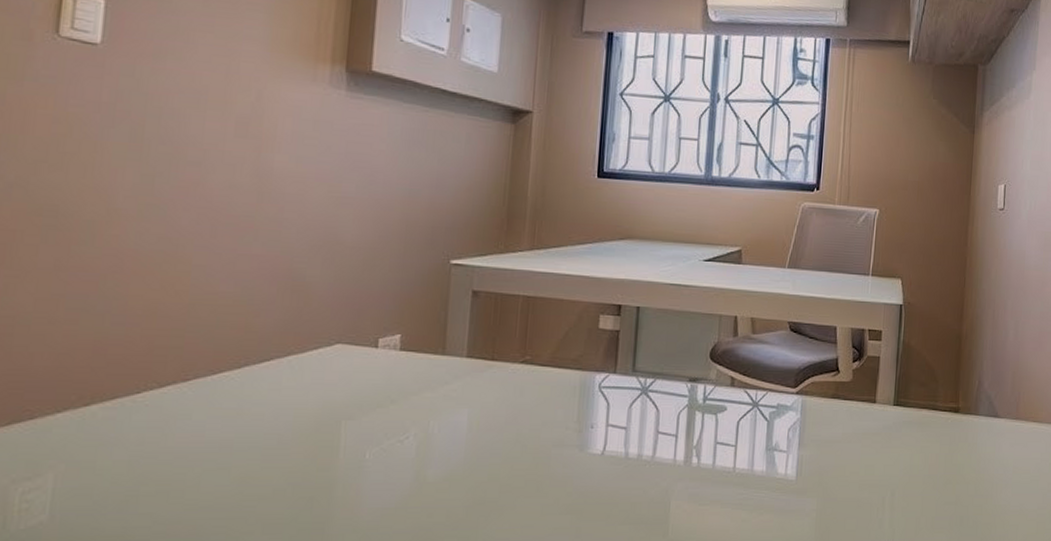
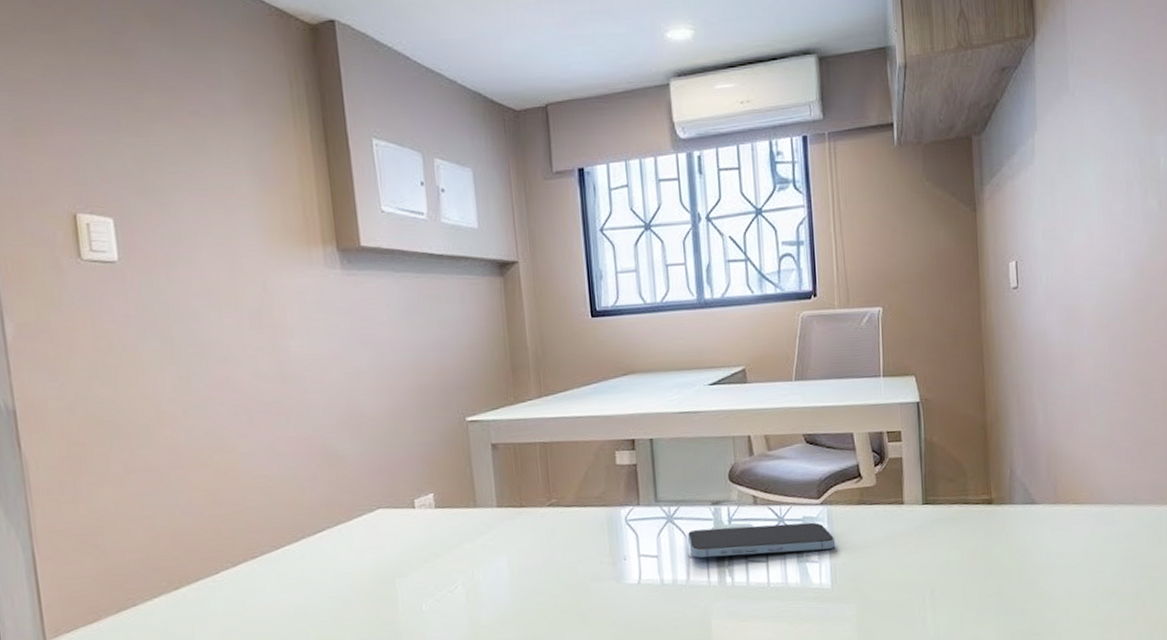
smartphone: none [659,404,806,440] -> present [687,522,836,558]

